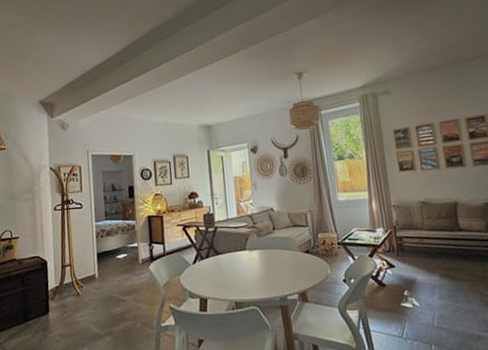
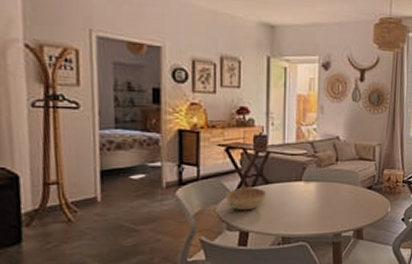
decorative bowl: none [185,258,219,280] -> present [225,187,267,211]

